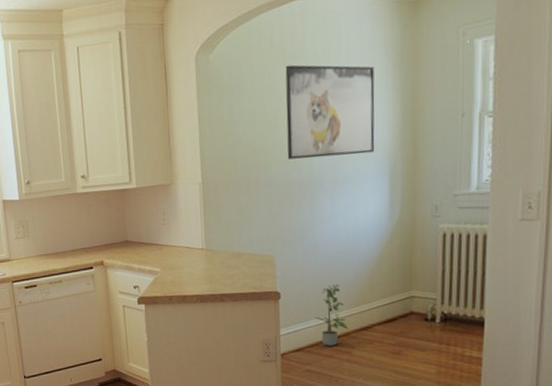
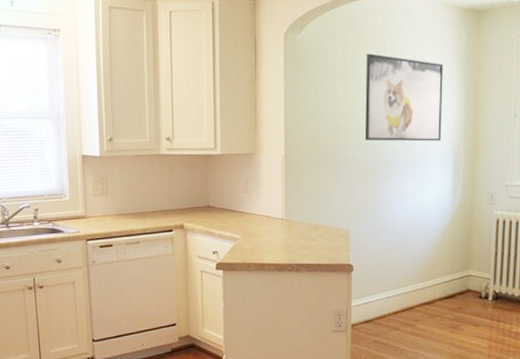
potted plant: present [315,284,349,346] -> none [384,260,414,319]

